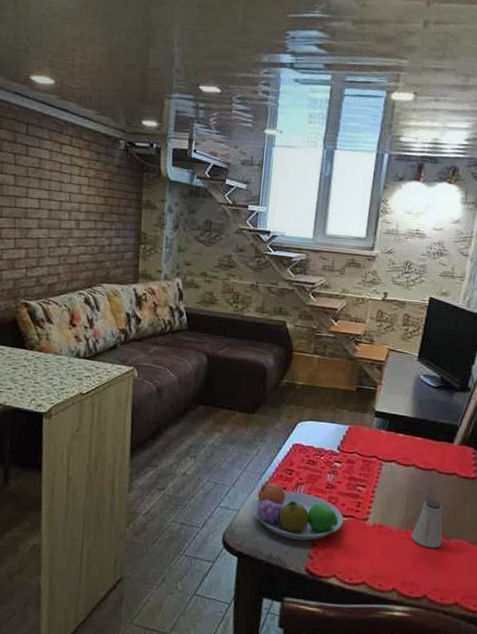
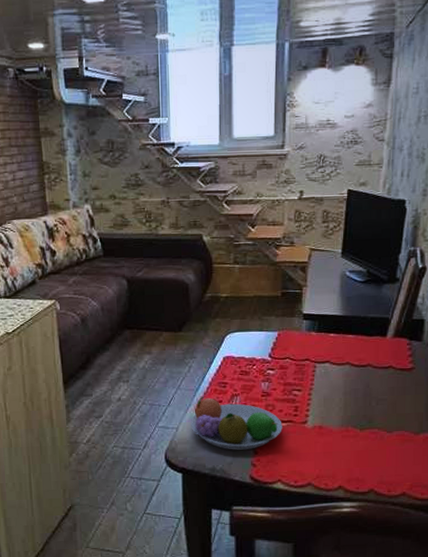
saltshaker: present [411,500,443,548] -> none [352,395,384,443]

